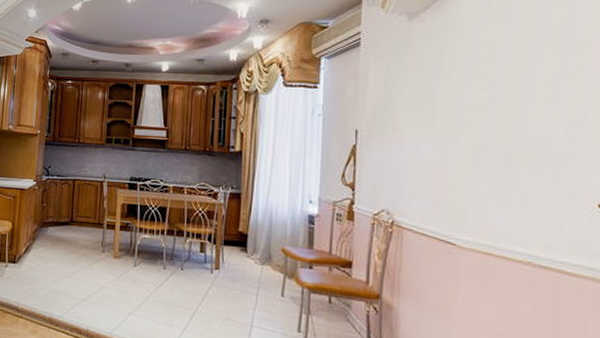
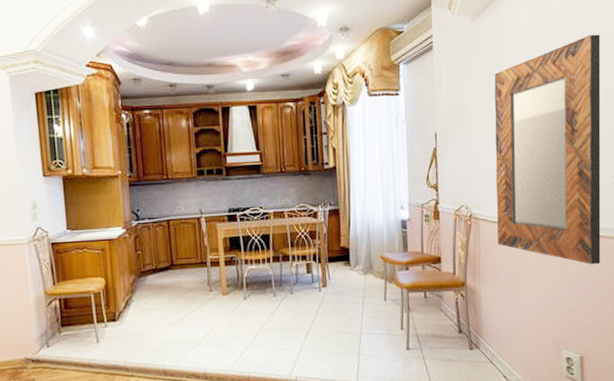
home mirror: none [425,41,577,307] -> present [494,34,601,265]

